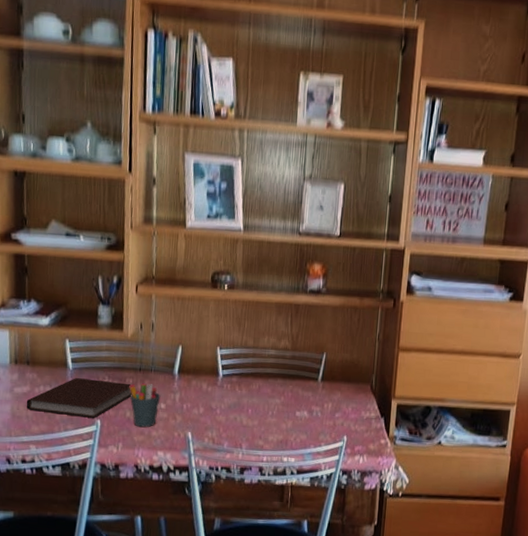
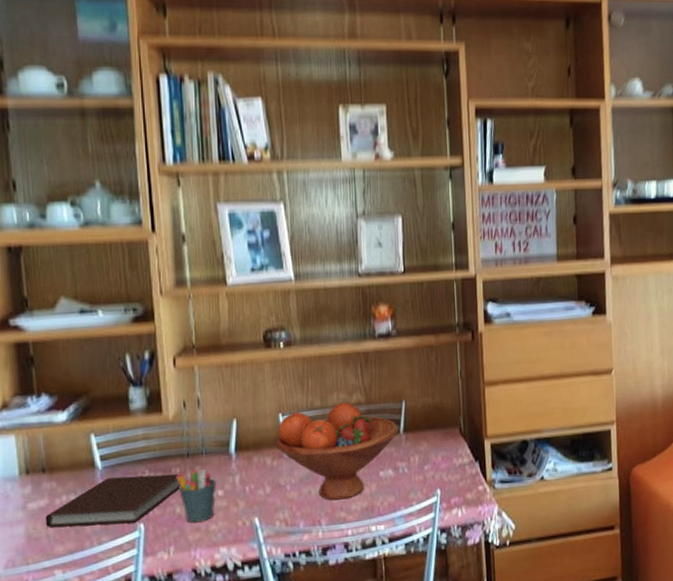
fruit bowl: none [212,345,318,430] -> present [276,402,399,501]

